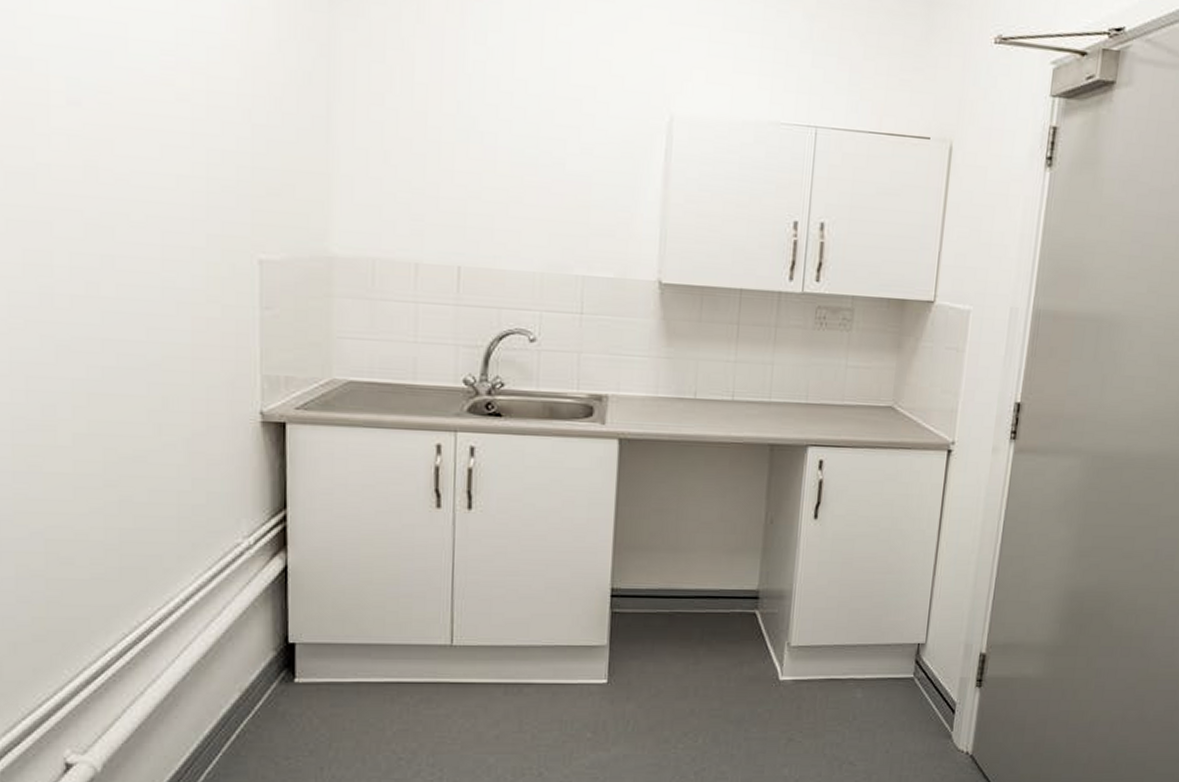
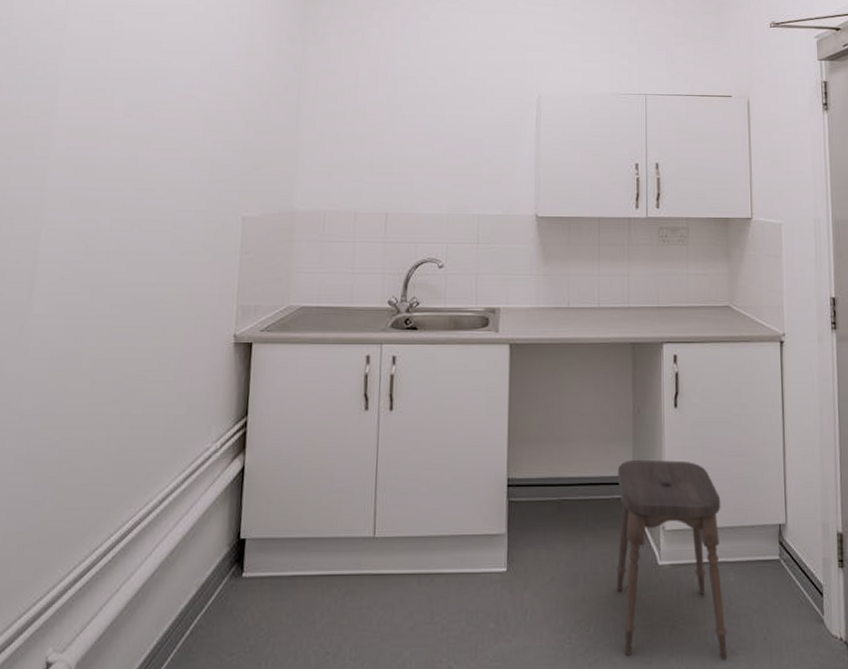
stool: none [730,572,857,770] -> present [616,459,727,659]

